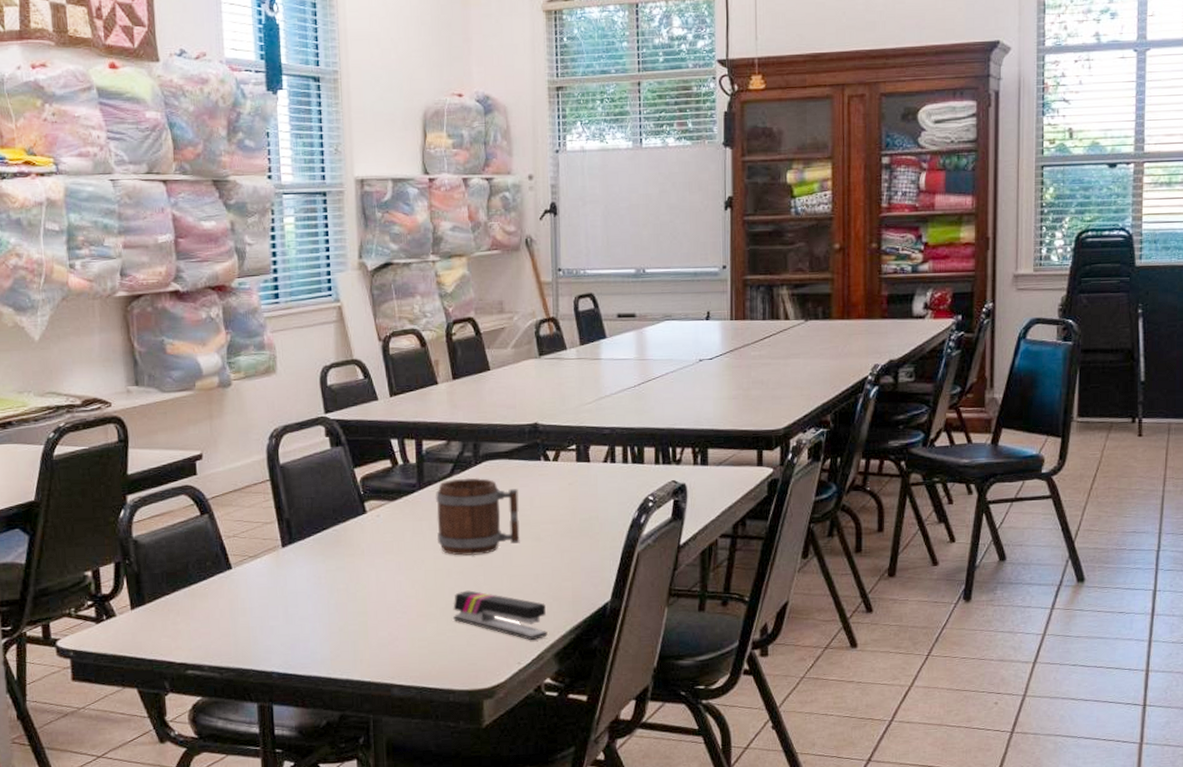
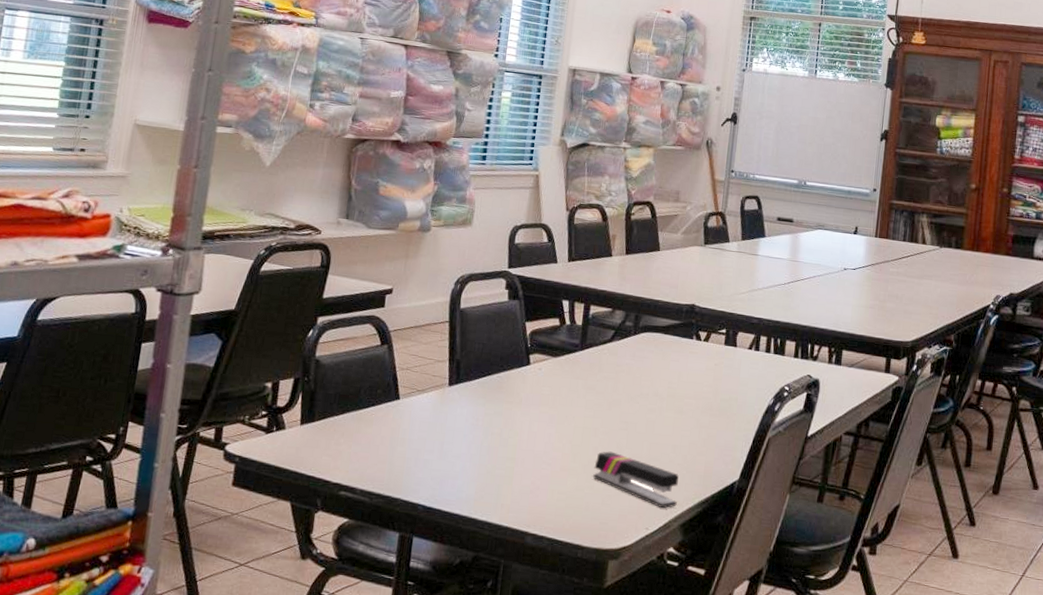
mug: present [435,477,520,556] -> none [589,345,669,419]

